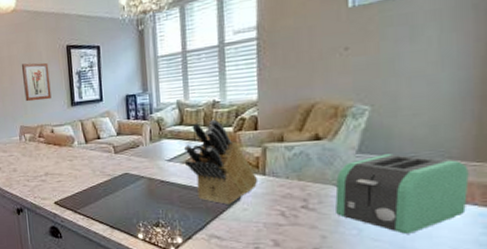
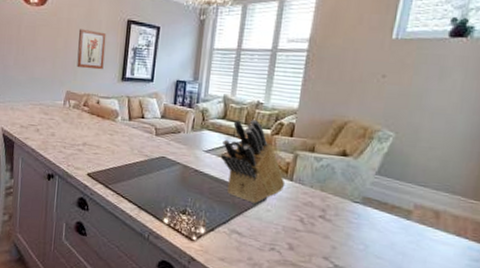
toaster: present [335,154,469,234] -> none [348,179,467,256]

